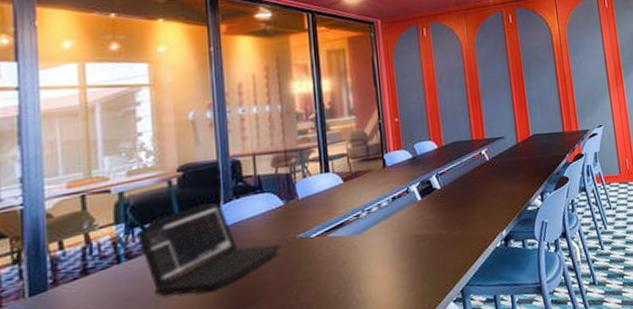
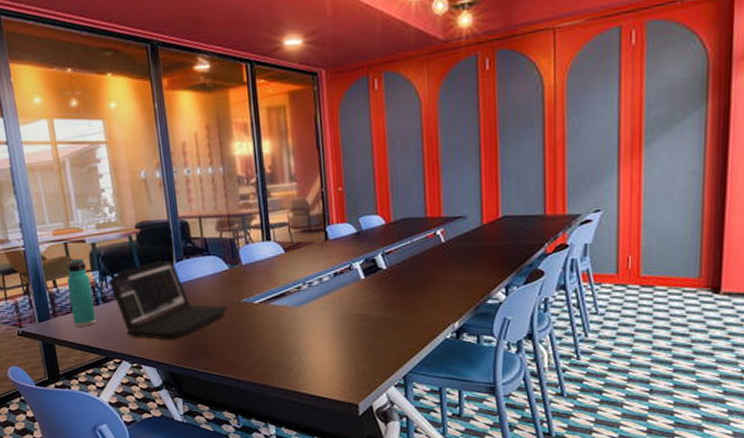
thermos bottle: none [79,211,114,295] -> present [67,258,96,327]

